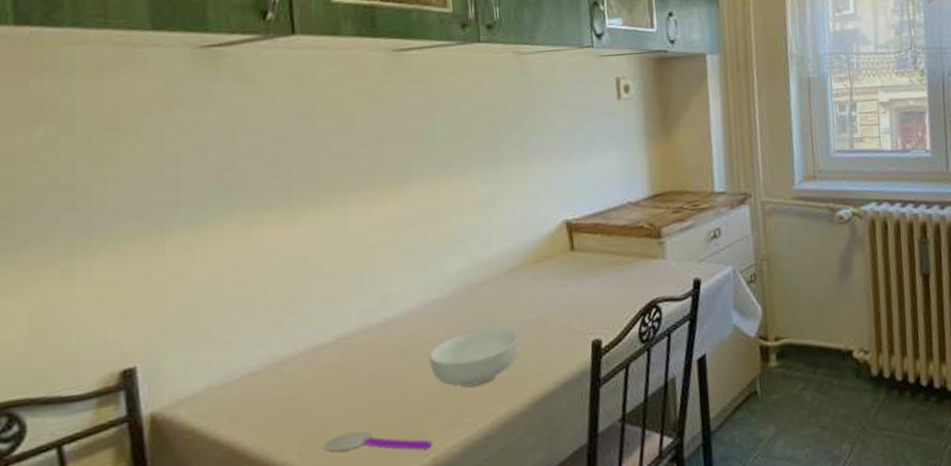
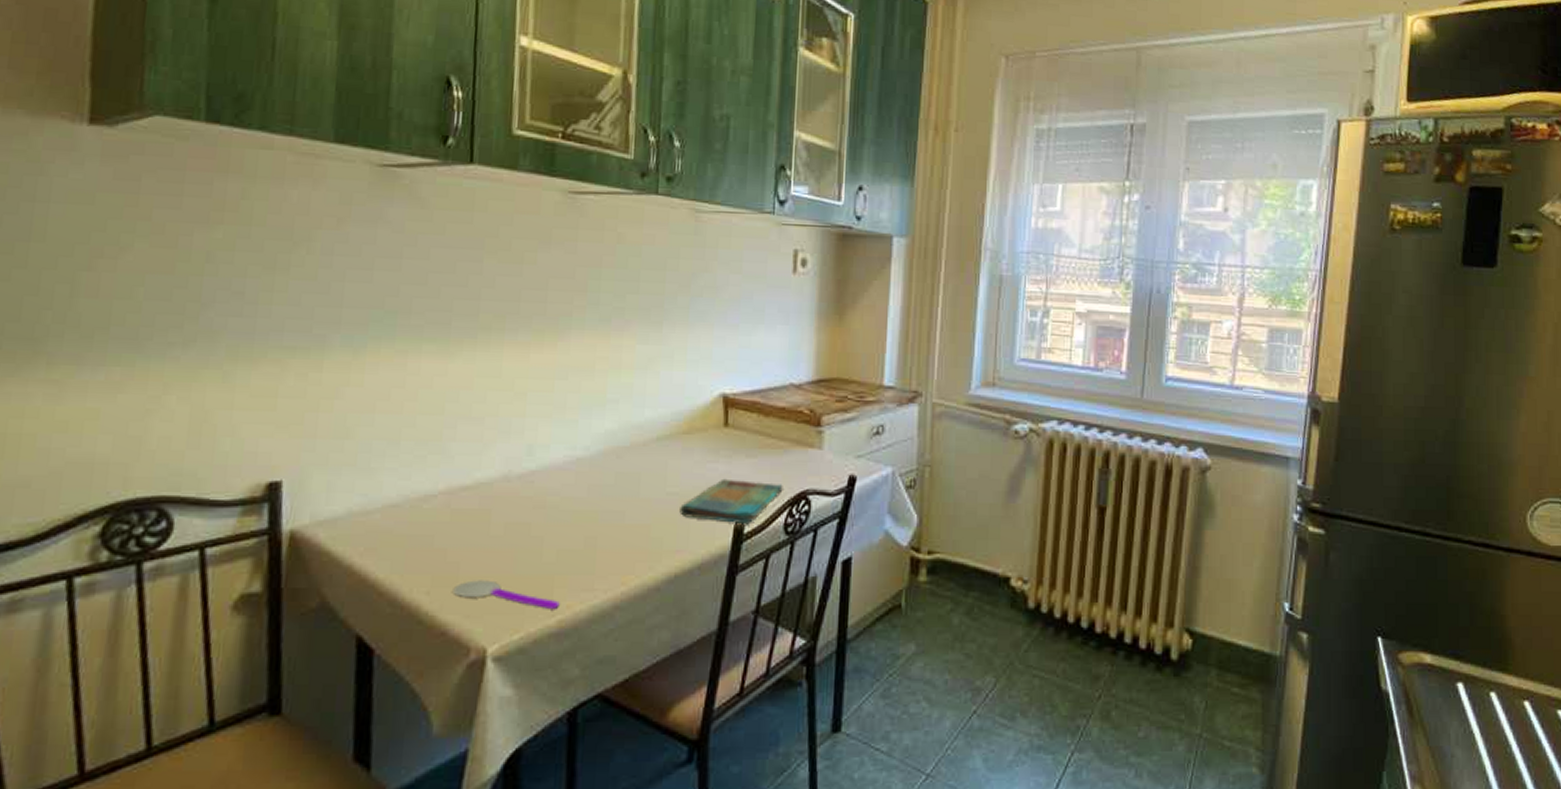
cereal bowl: present [429,327,520,388] -> none [566,496,660,553]
dish towel: none [538,297,634,342] -> present [679,478,783,525]

